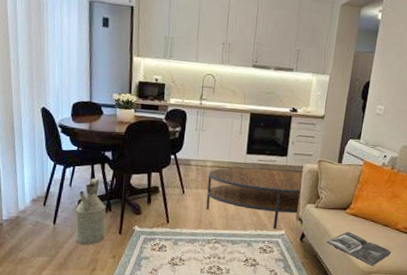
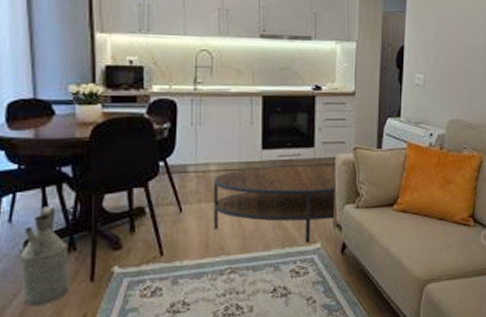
magazine: present [327,231,392,266] -> none [374,233,452,272]

